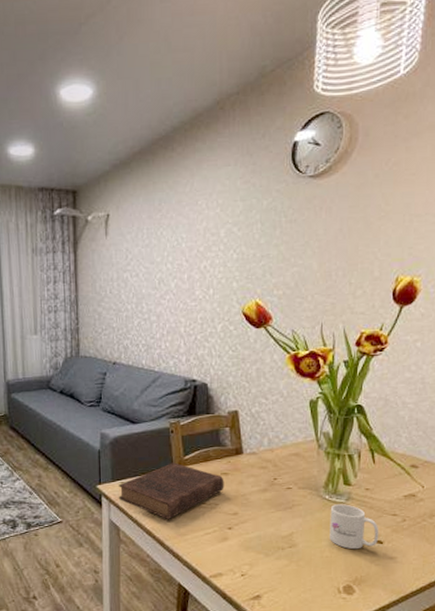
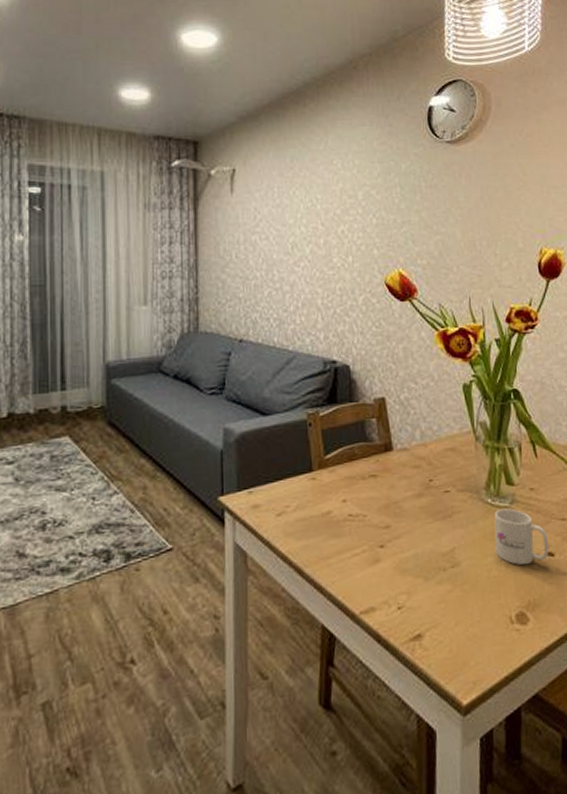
book: present [118,462,224,519] -> none [245,463,373,538]

